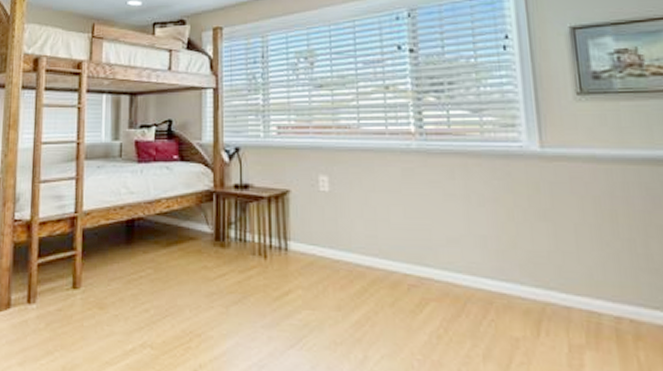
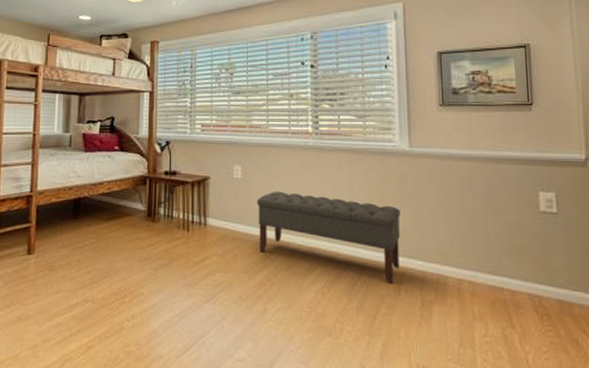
bench: none [349,206,537,323] -> present [257,191,401,283]

